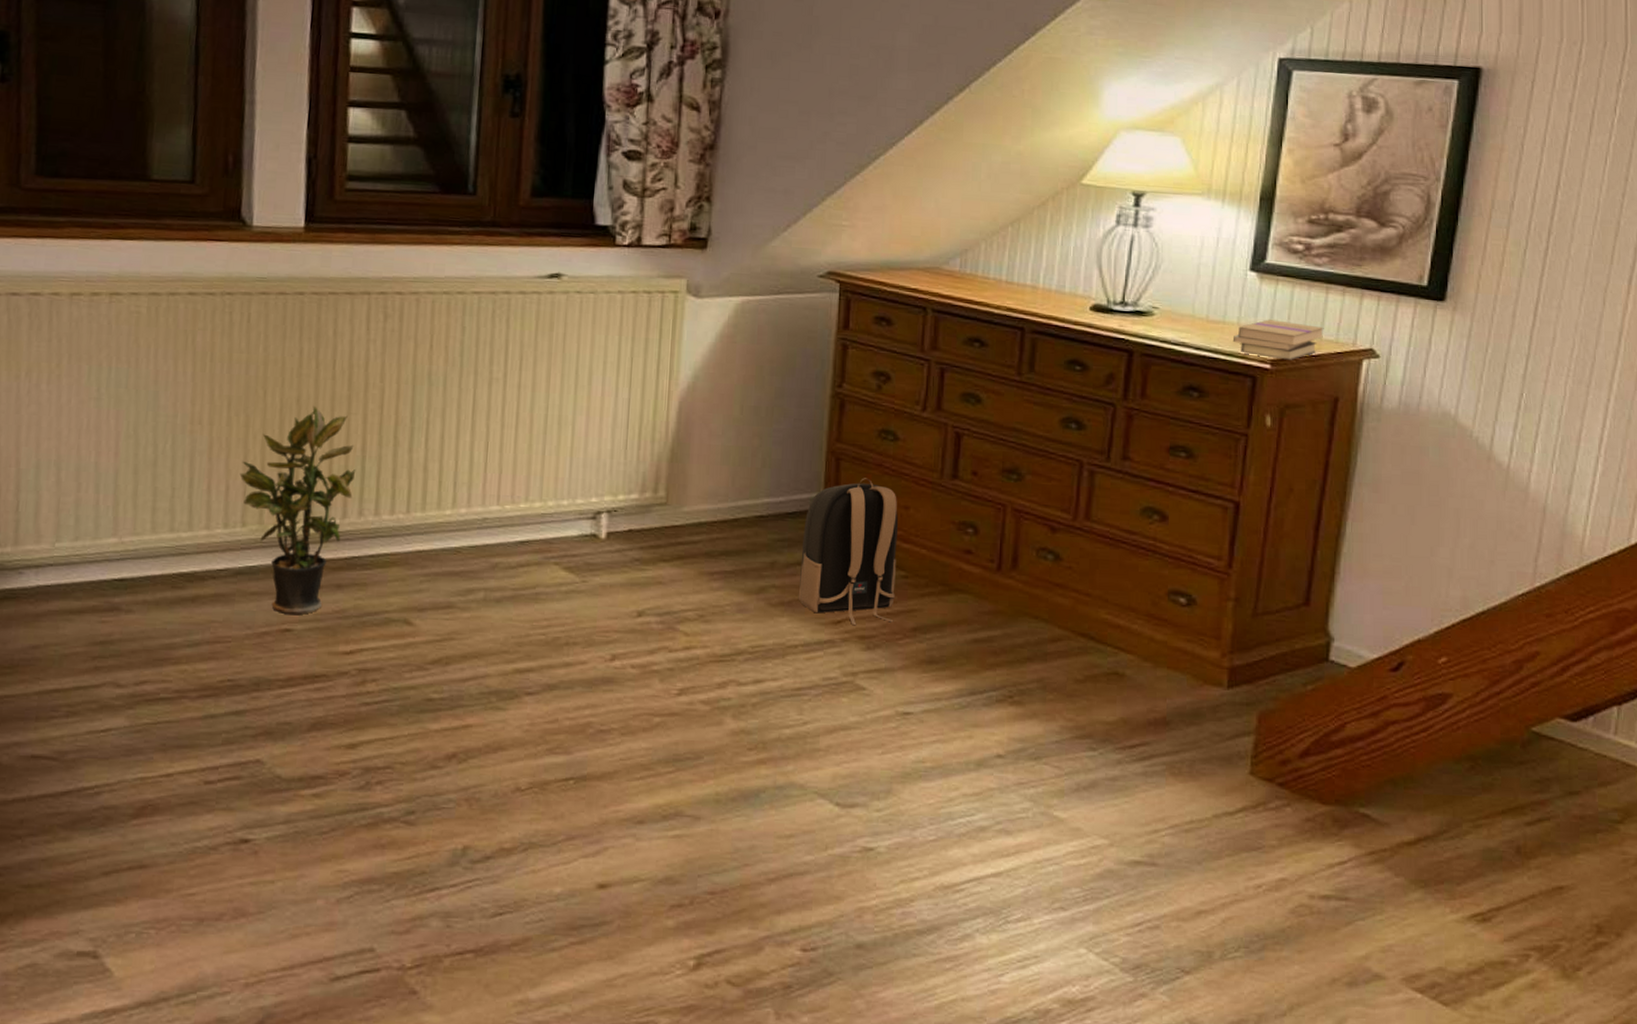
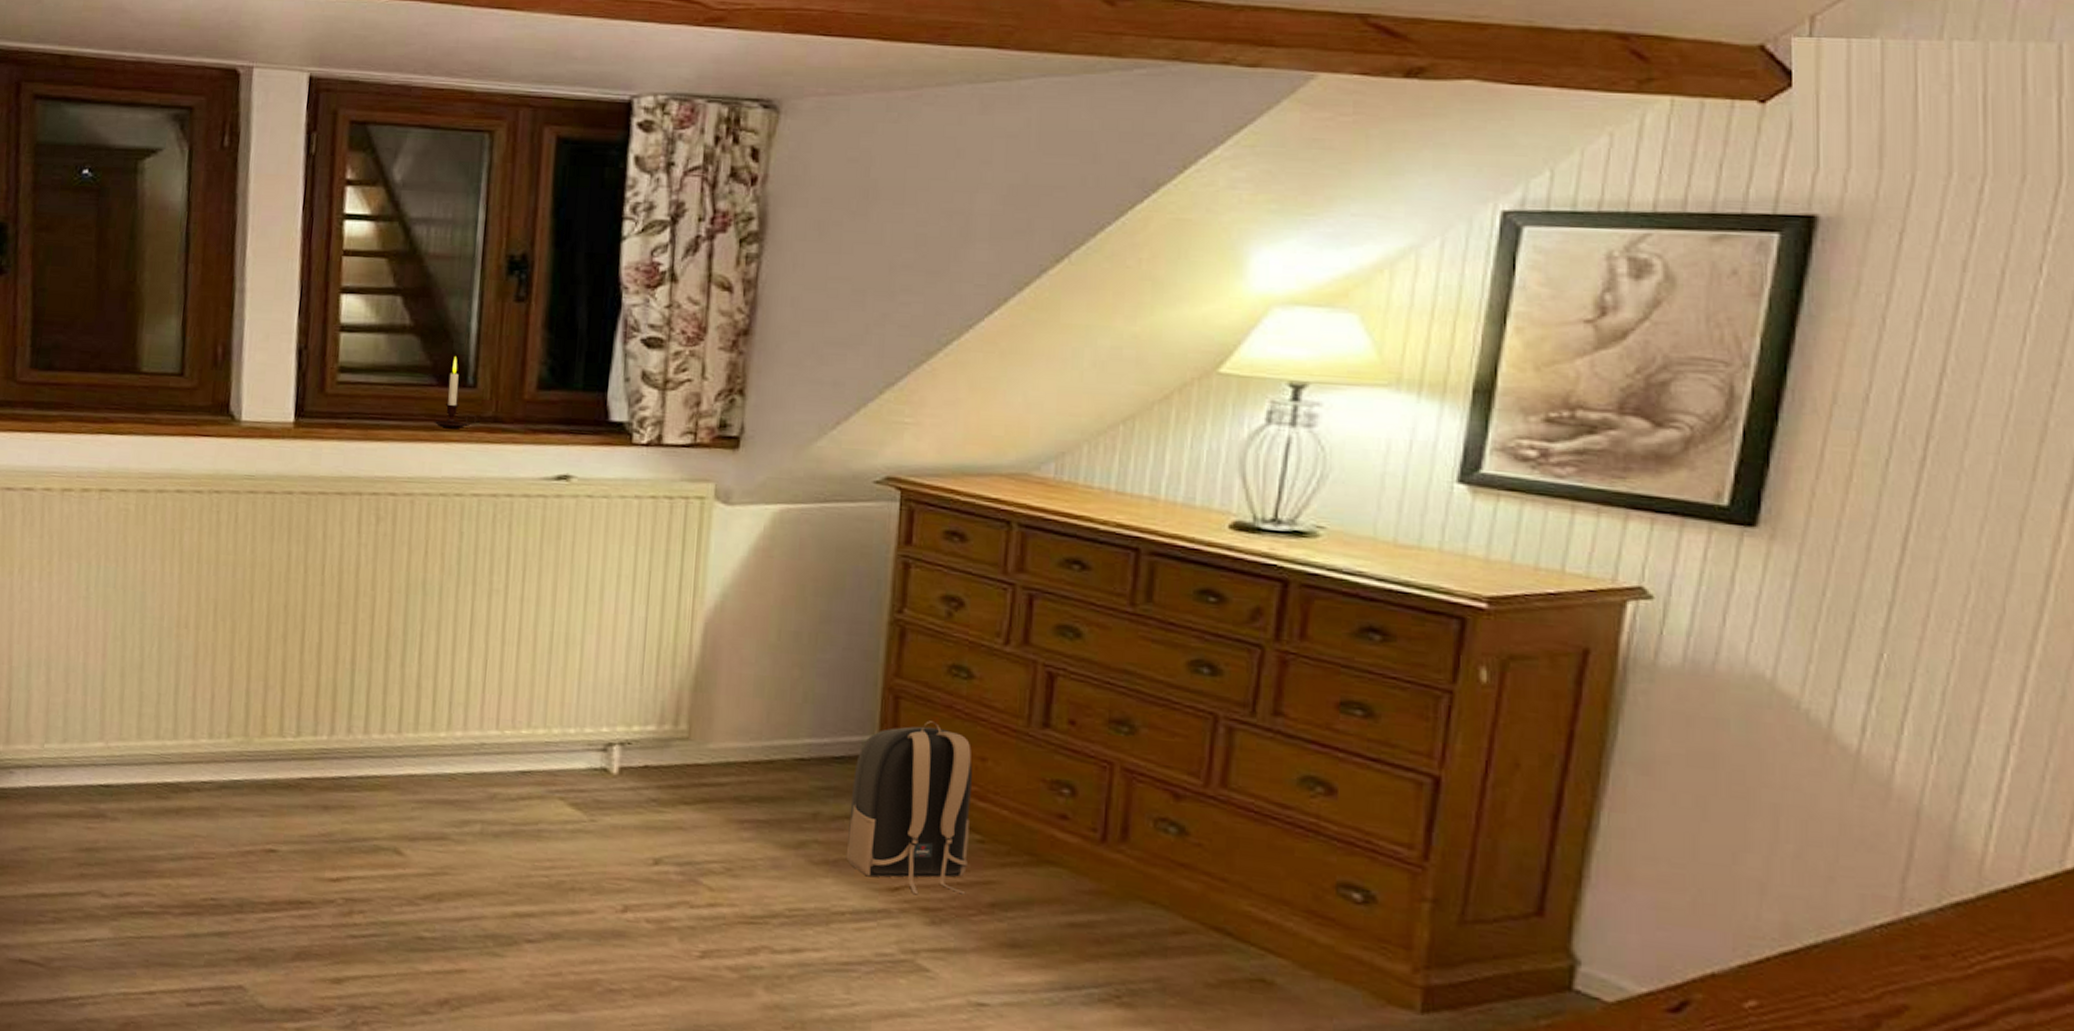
potted plant: present [239,406,356,616] -> none [225,614,345,836]
candle: none [437,166,477,232] -> present [434,357,477,428]
books: present [1232,319,1324,361] -> none [1431,545,1568,600]

